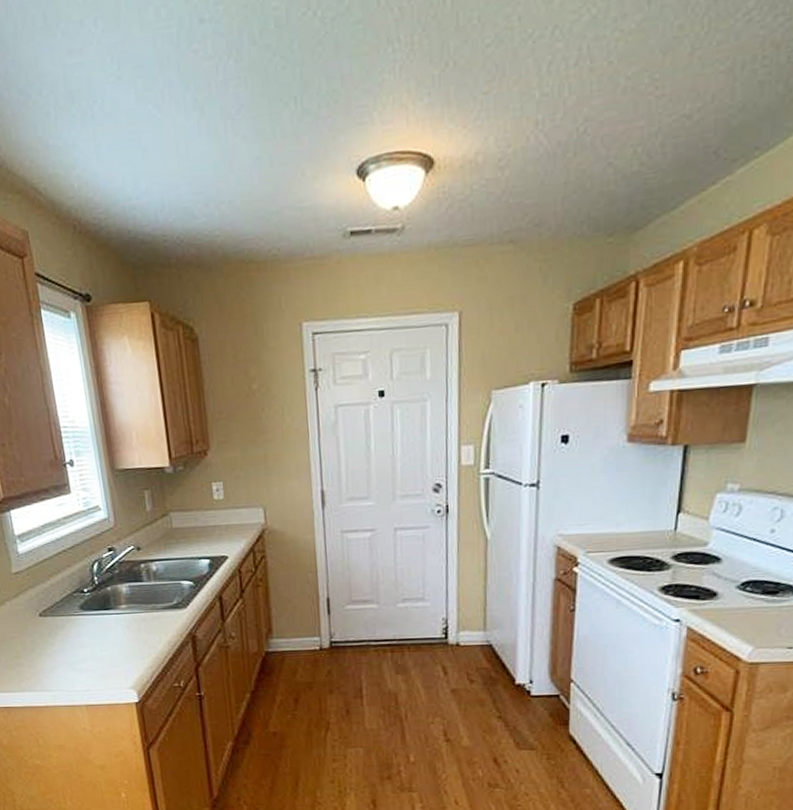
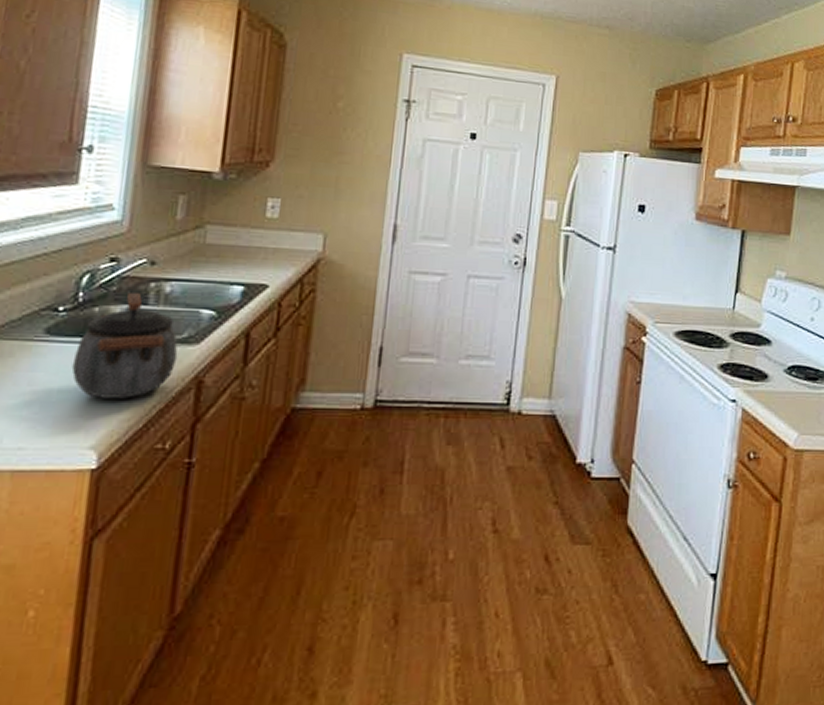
kettle: none [103,573,174,653] -> present [71,293,178,399]

